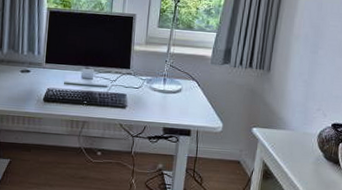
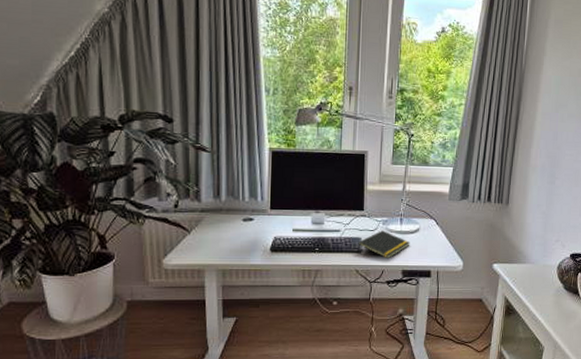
notepad: none [122,88,172,116] -> present [358,230,410,259]

